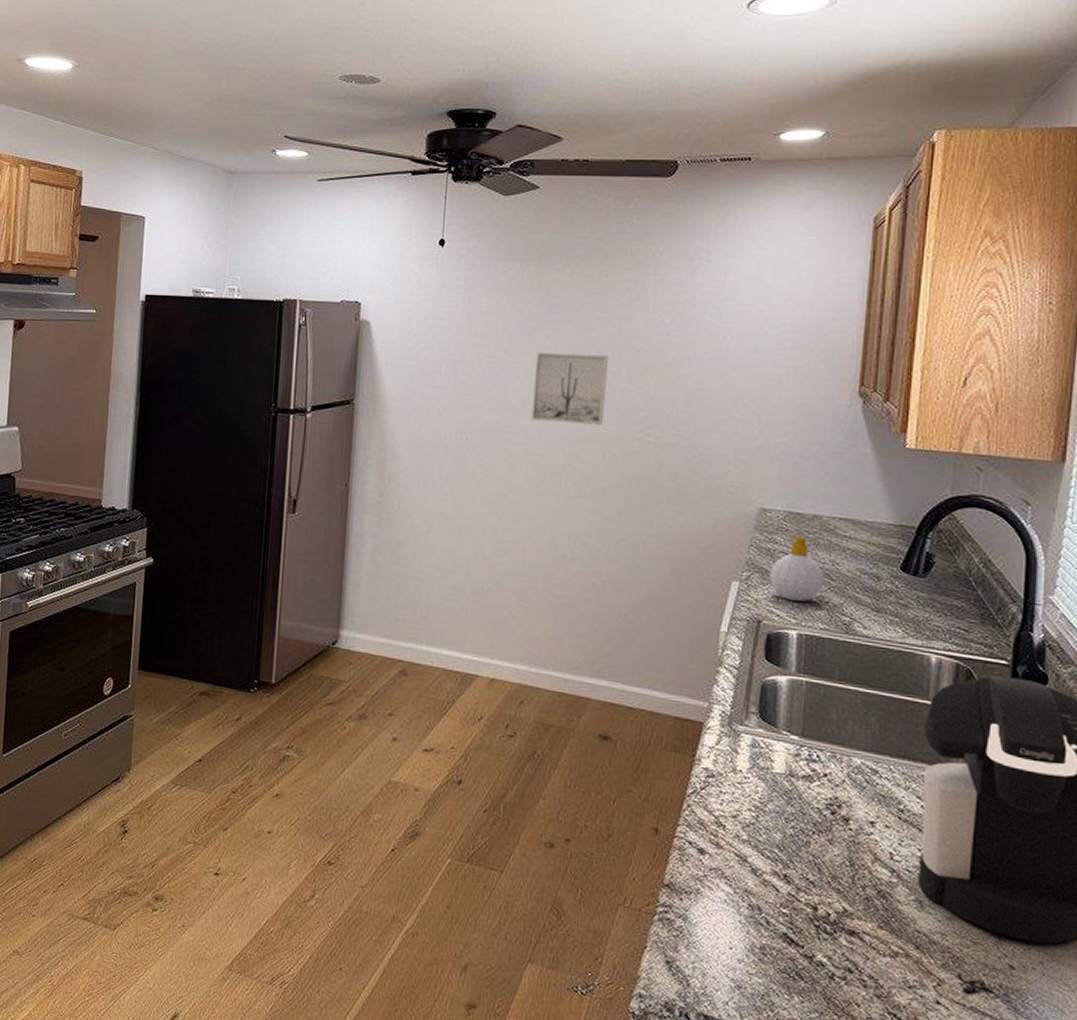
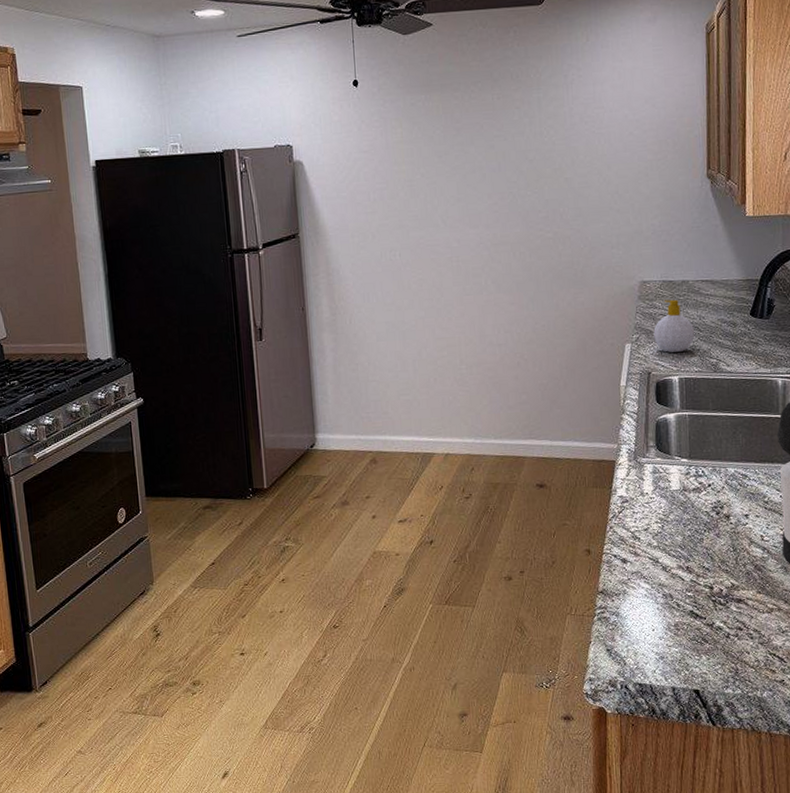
wall art: present [531,352,609,425] -> none [448,168,511,233]

